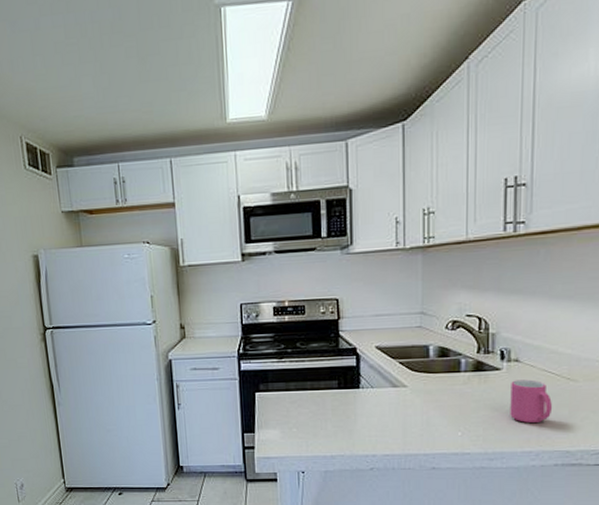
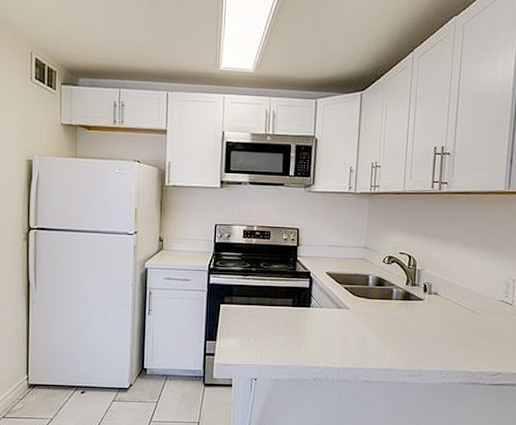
mug: present [510,379,553,424] -> none [428,310,461,347]

